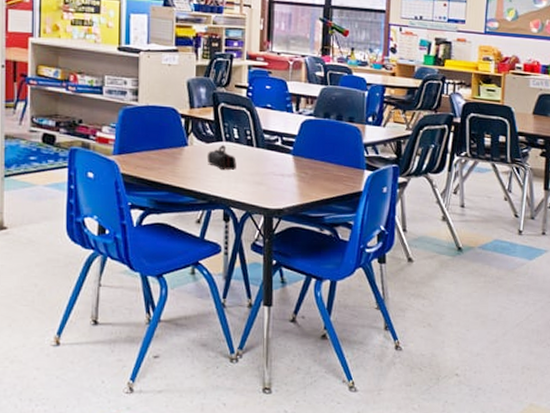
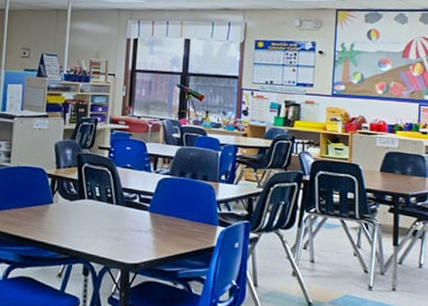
pencil case: present [207,144,237,171] -> none [70,202,97,227]

